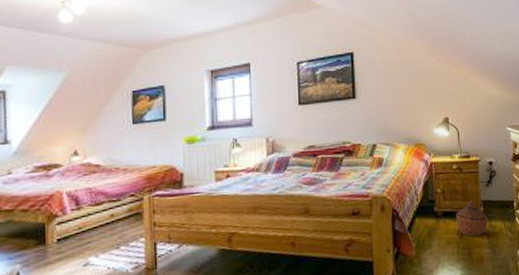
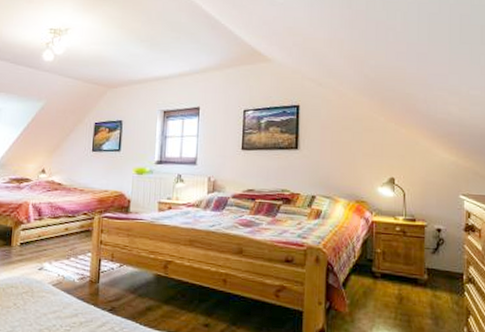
woven basket: present [455,201,488,237] -> none [395,267,432,305]

